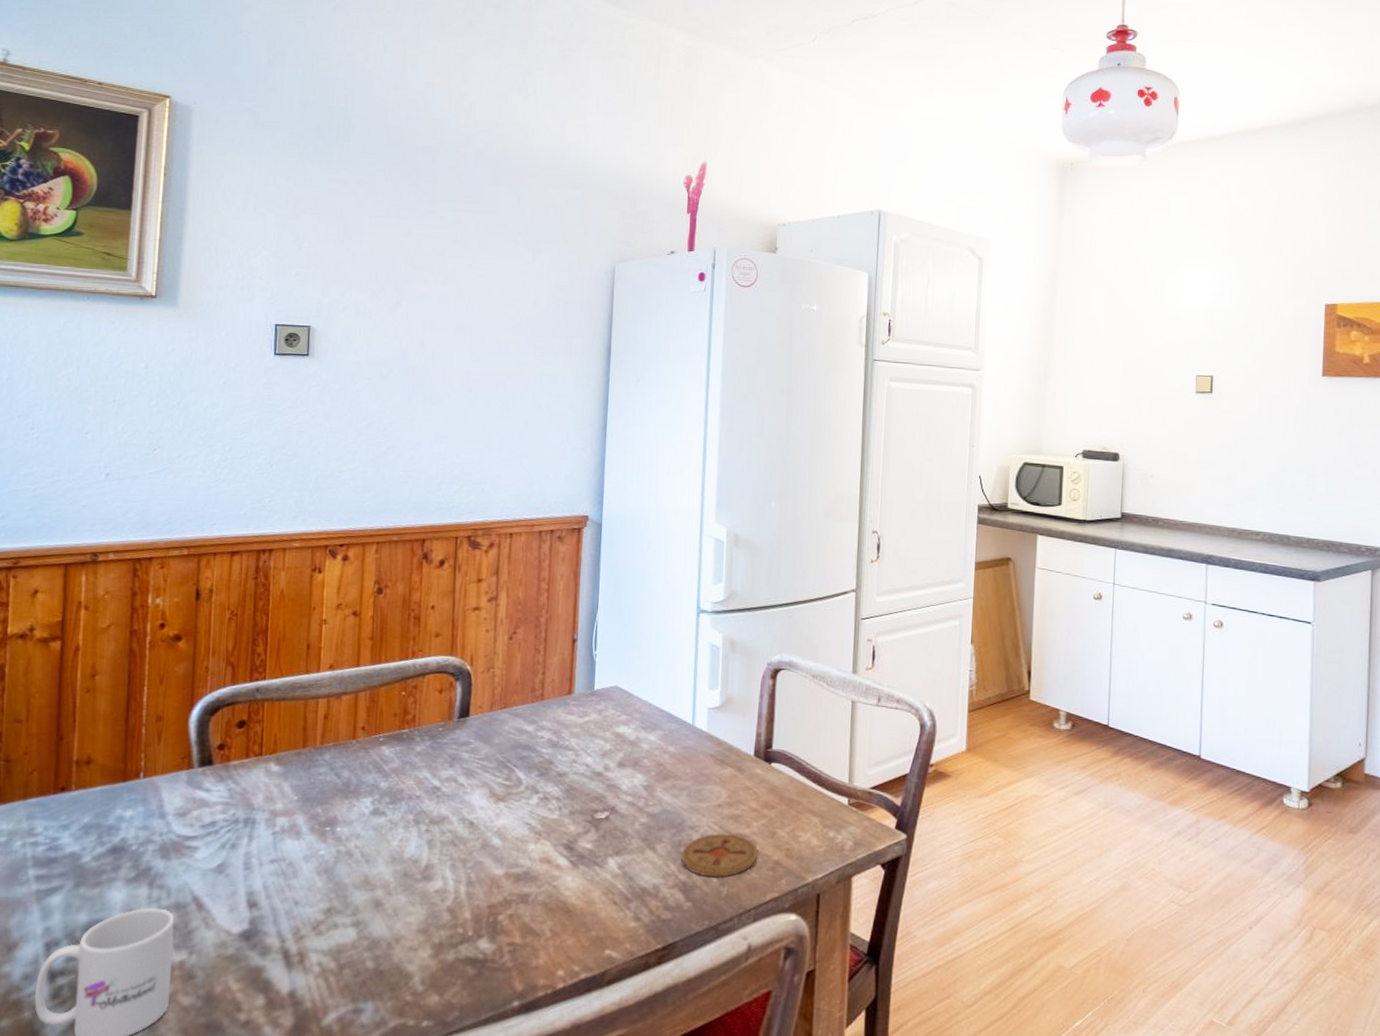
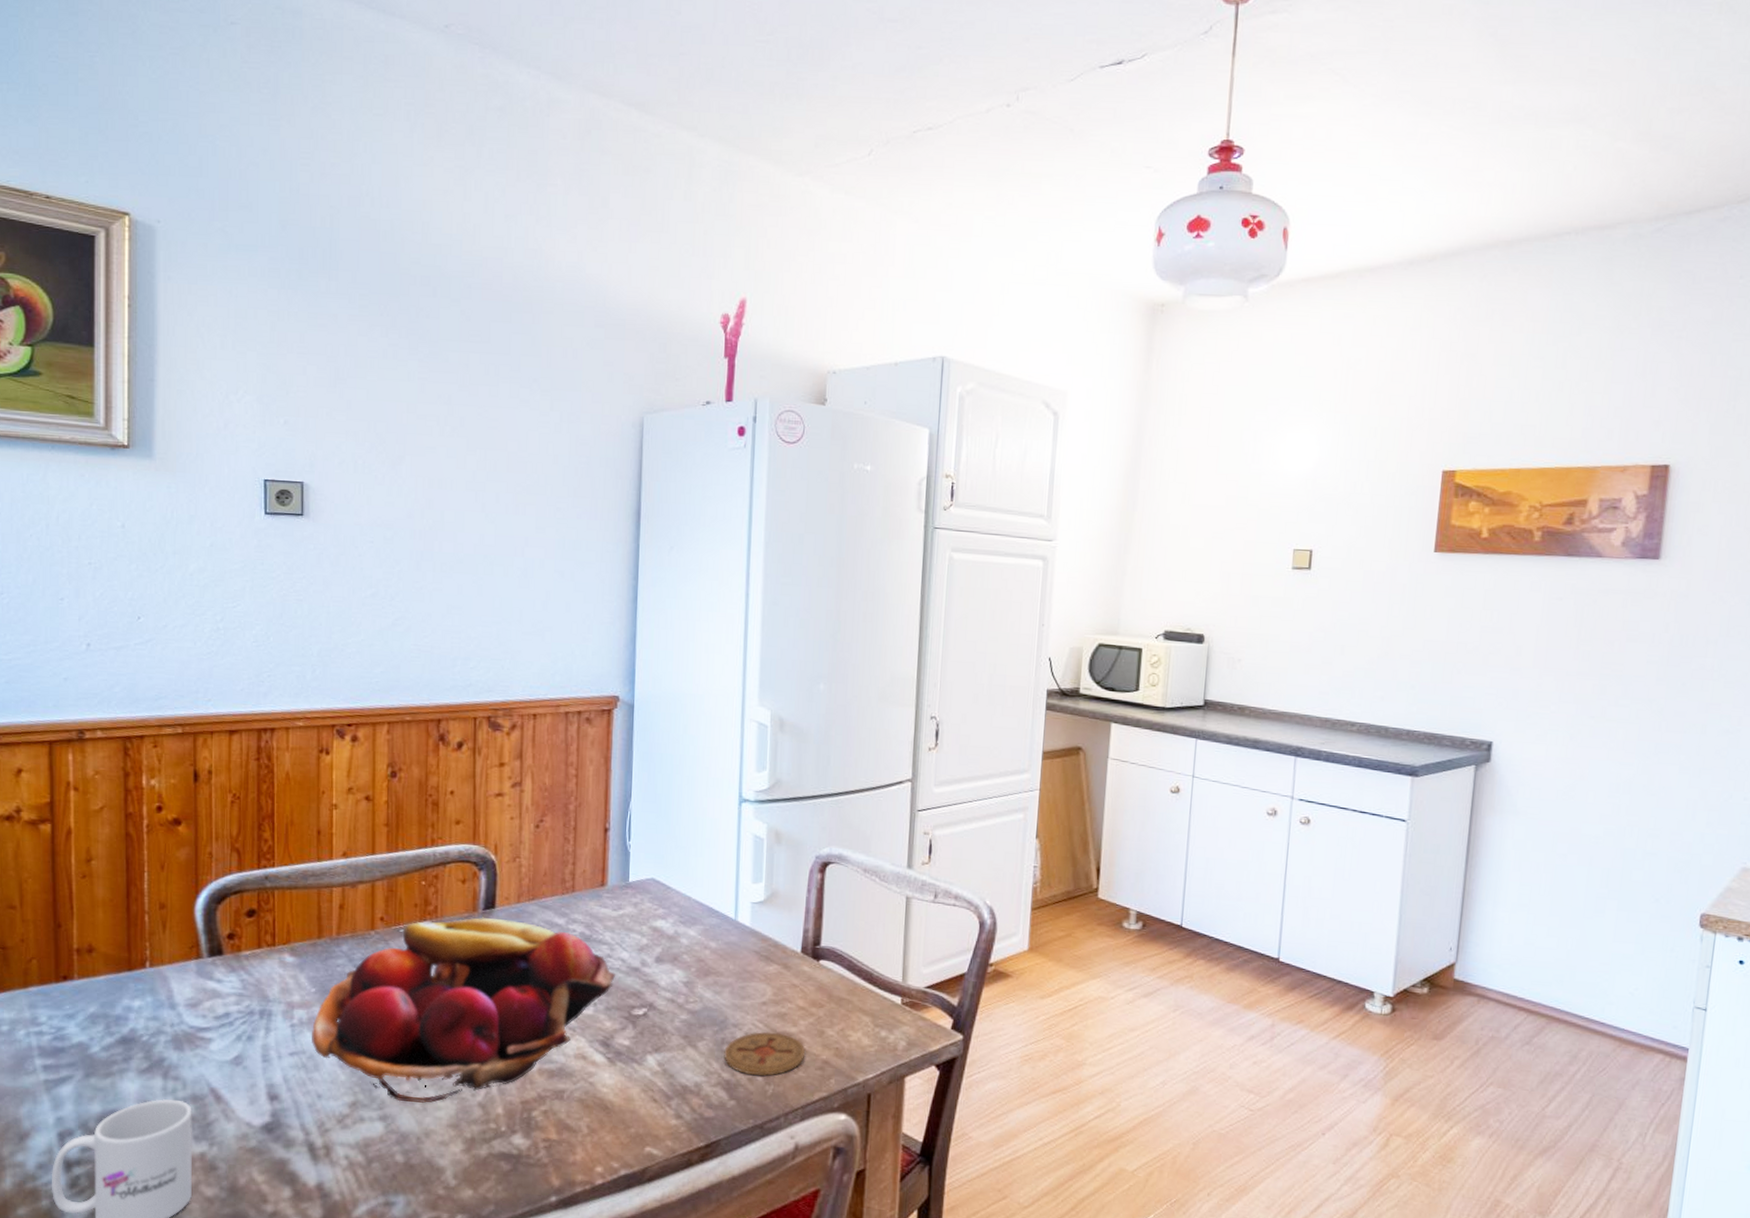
fruit basket: none [292,725,581,909] -> present [312,917,616,1103]

